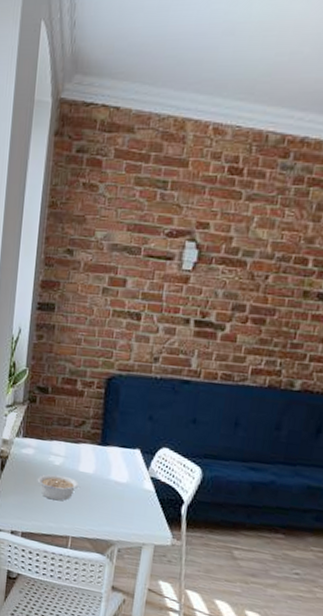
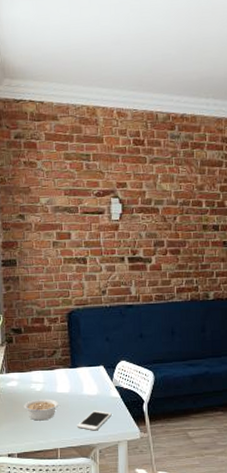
cell phone: none [96,500,141,526] -> present [77,410,112,431]

